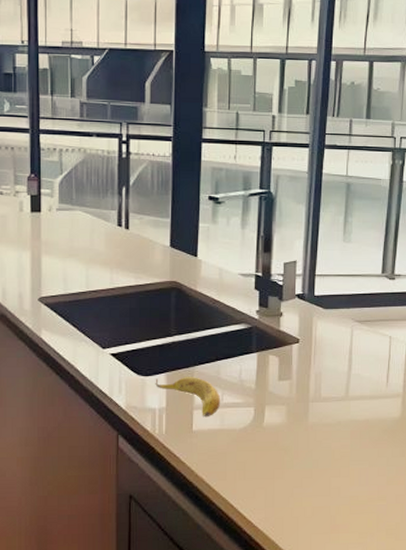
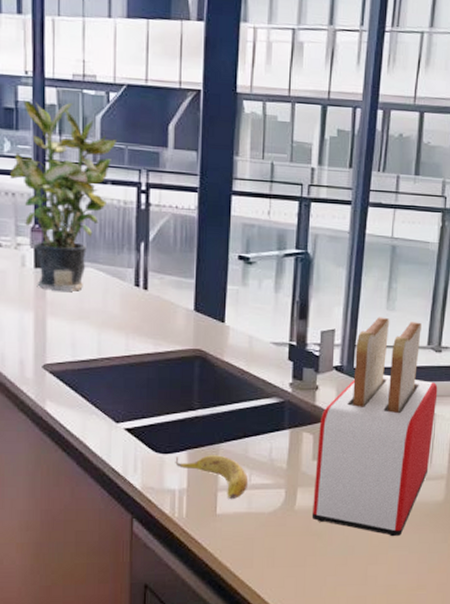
potted plant: none [10,65,101,232] -> present [10,99,118,292]
toaster: none [278,248,392,451] -> present [311,317,438,537]

